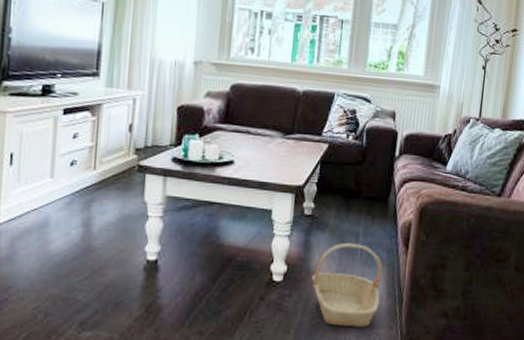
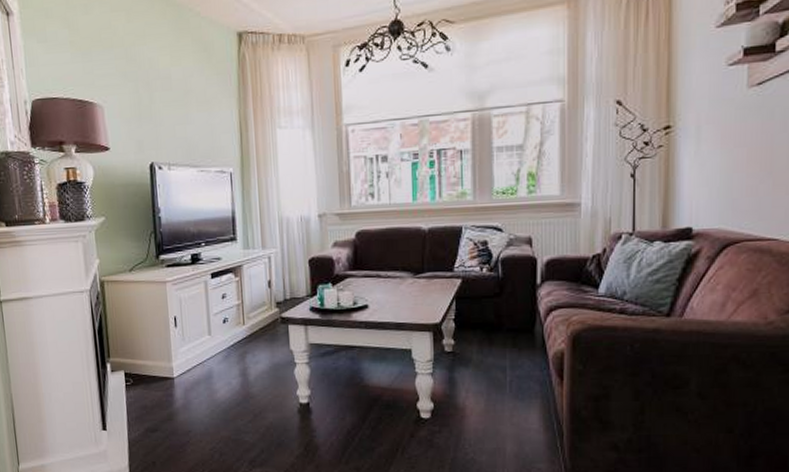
basket: present [312,242,383,327] -> none [461,377,537,462]

